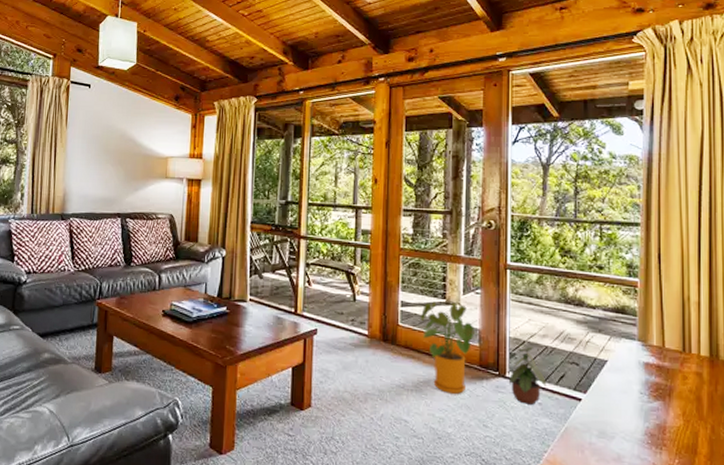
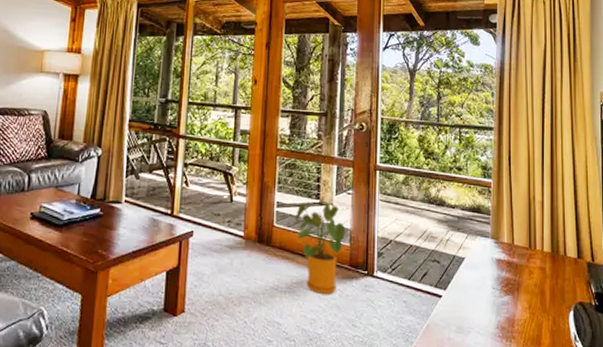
potted plant: present [509,344,547,405] -> none [377,243,411,303]

